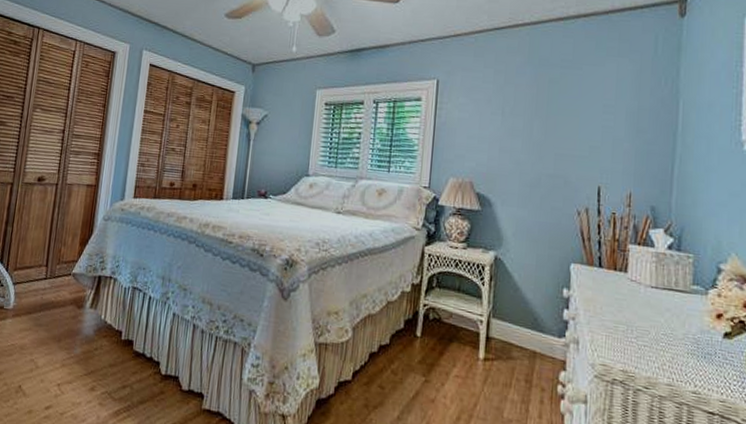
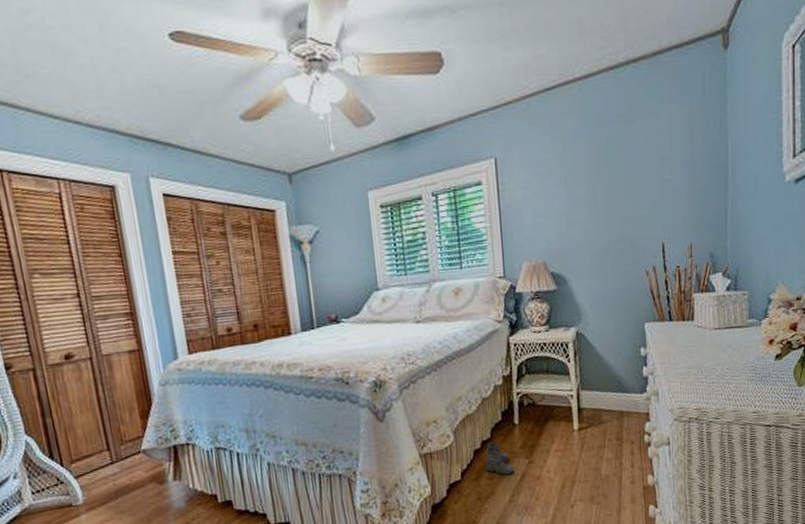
boots: none [378,348,409,389] -> present [485,442,515,476]

